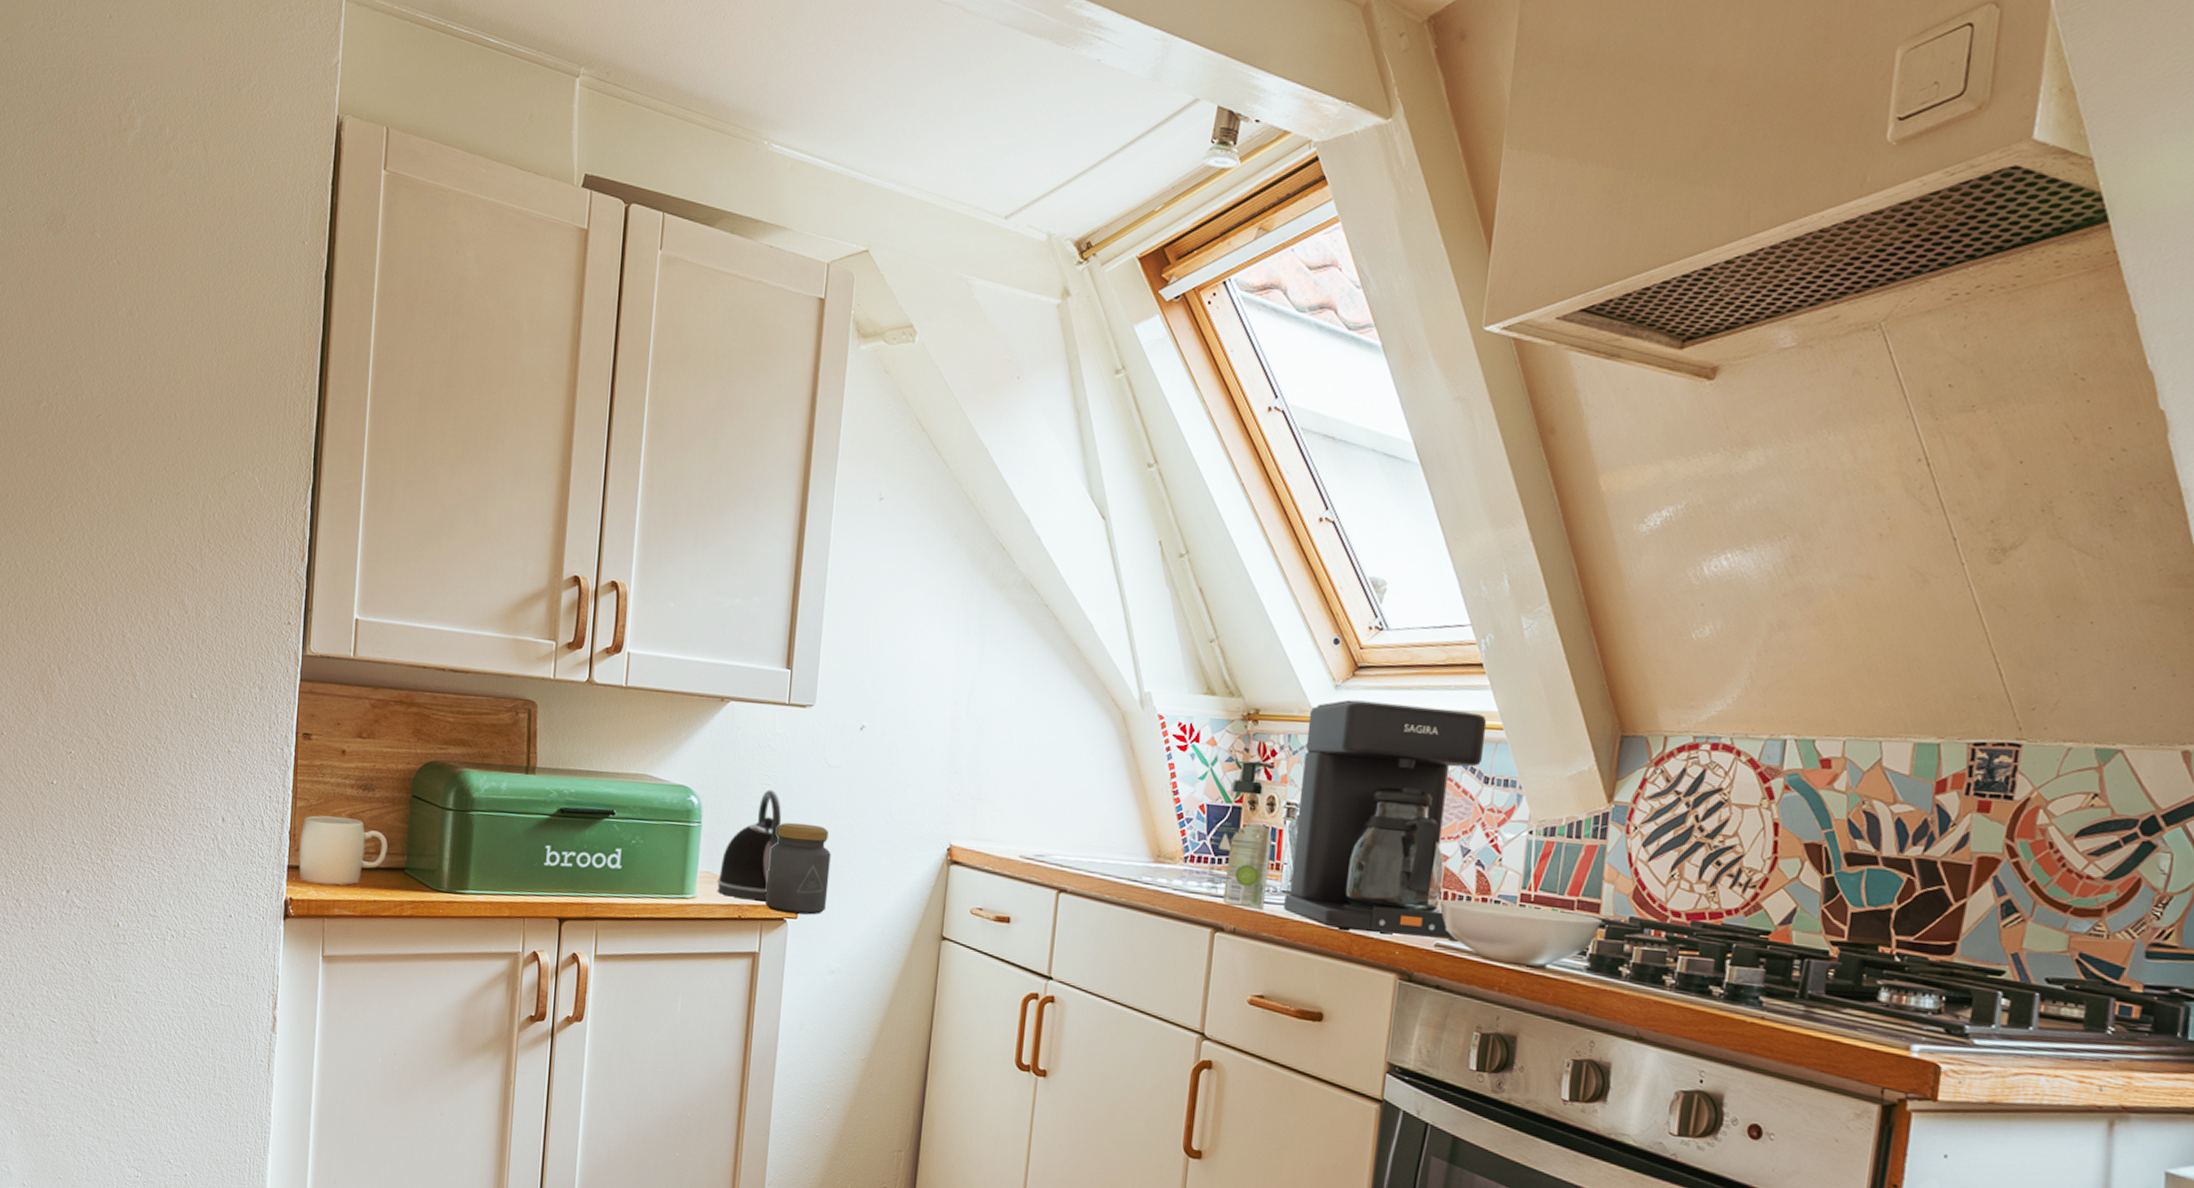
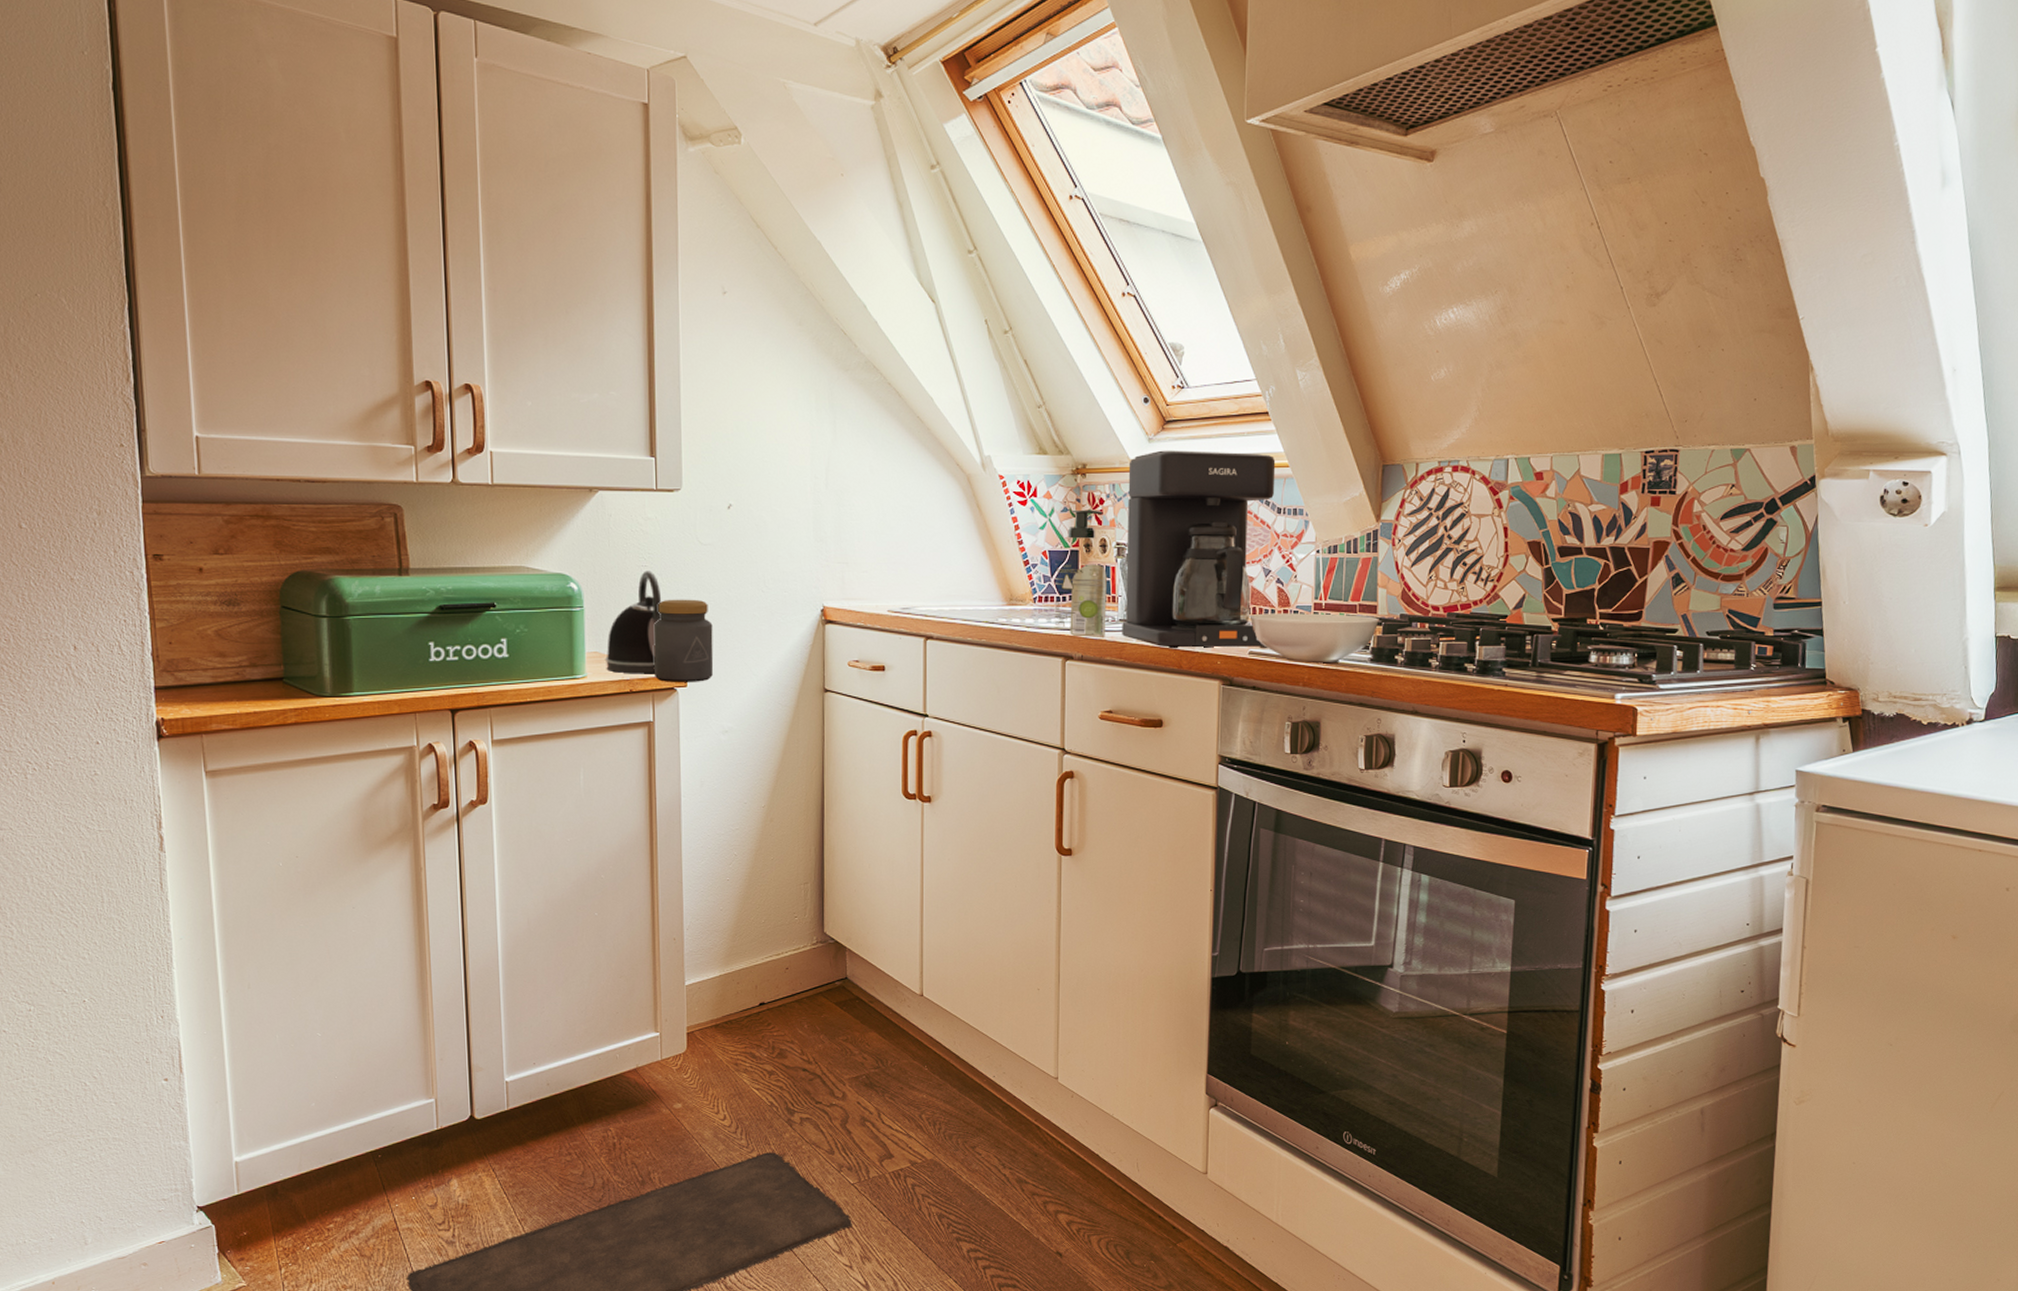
mug: present [298,815,388,886] -> none [163,633,262,702]

